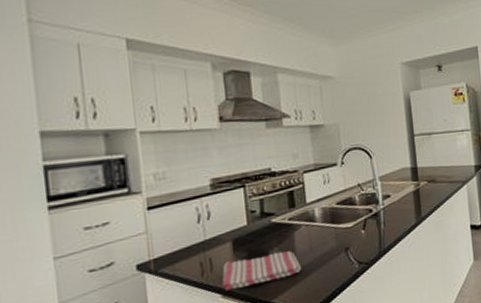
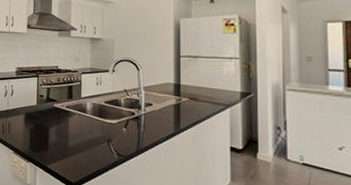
dish towel: present [221,251,302,292] -> none [14,128,72,151]

